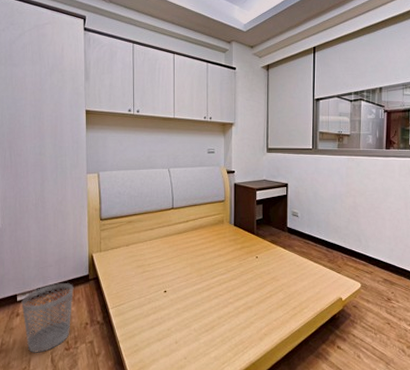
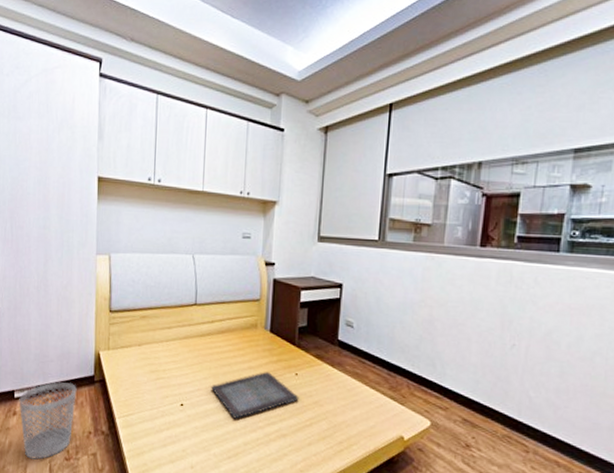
serving tray: none [189,258,260,298] -> present [211,372,299,419]

